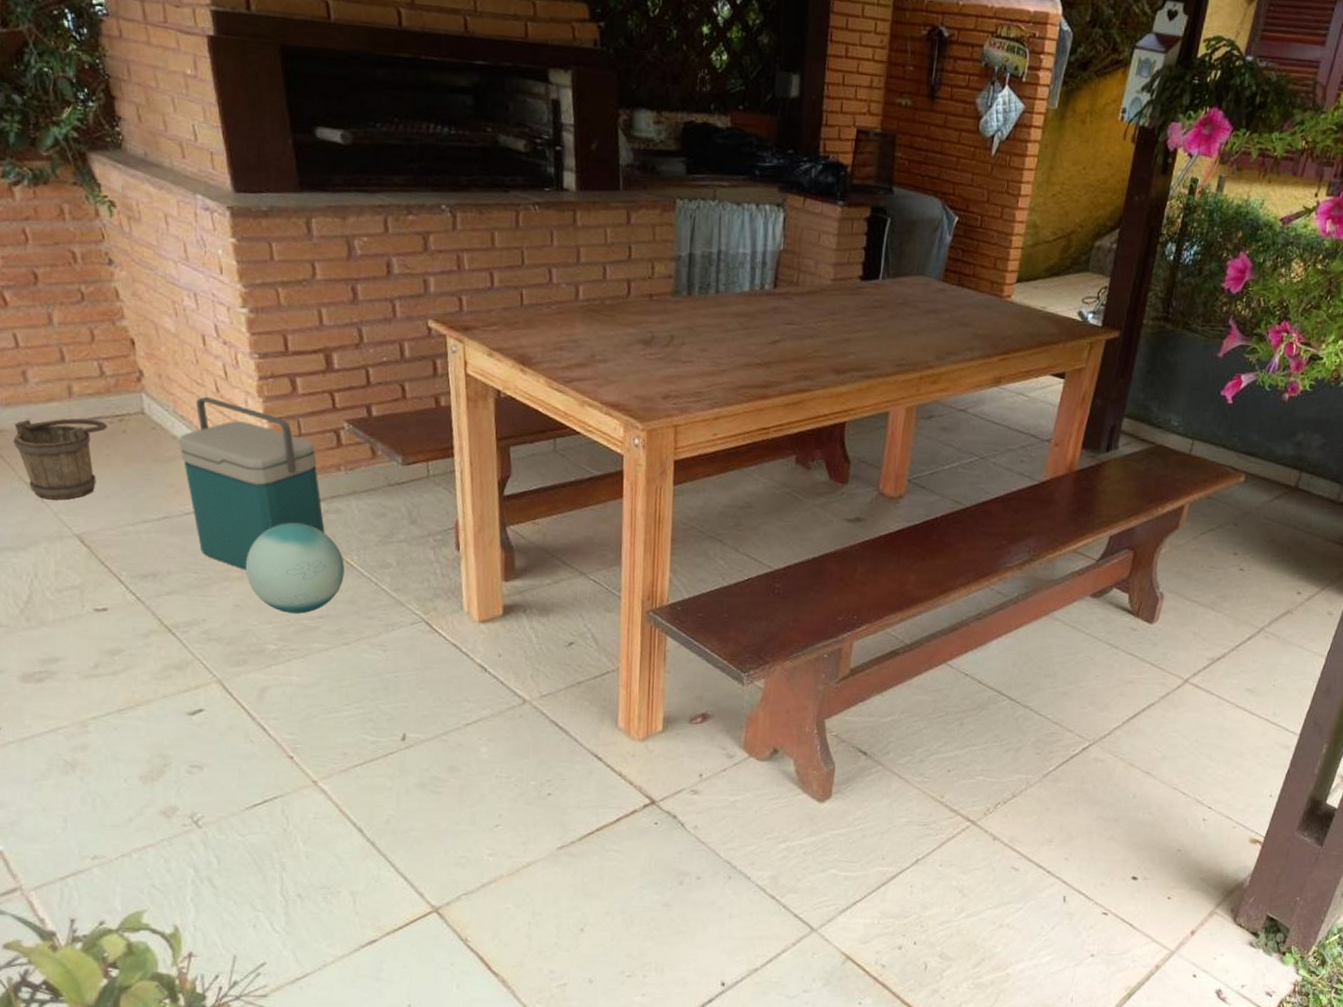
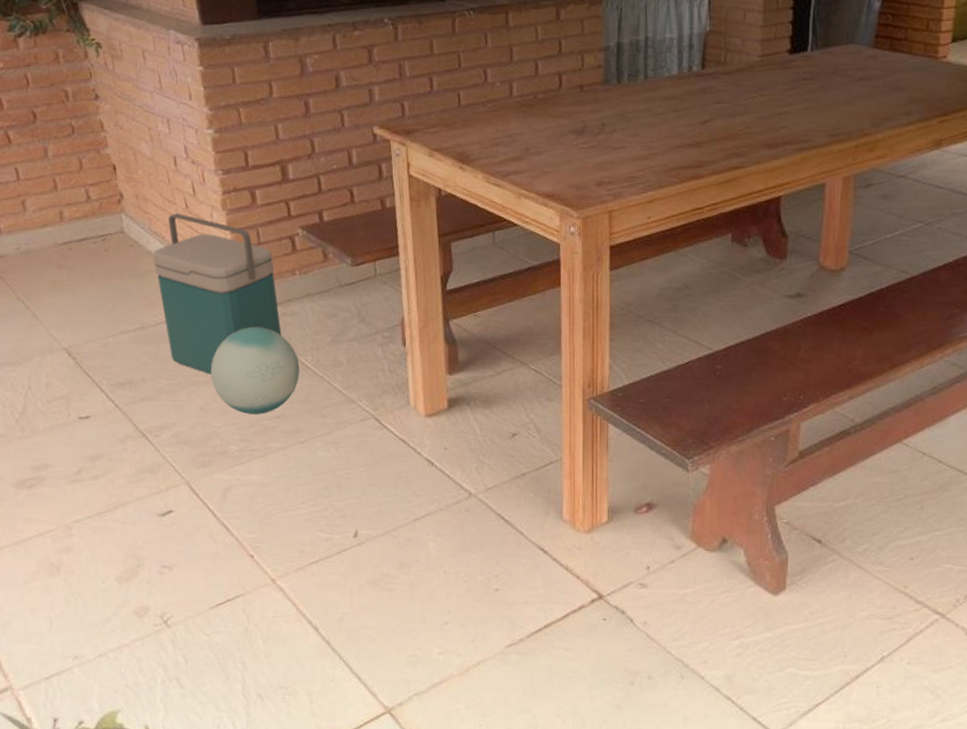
bucket: present [13,418,107,500] -> none [13,241,92,317]

